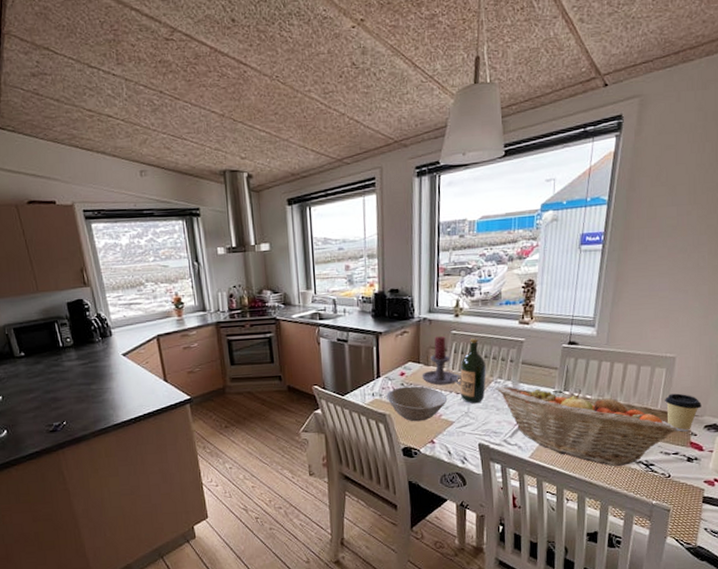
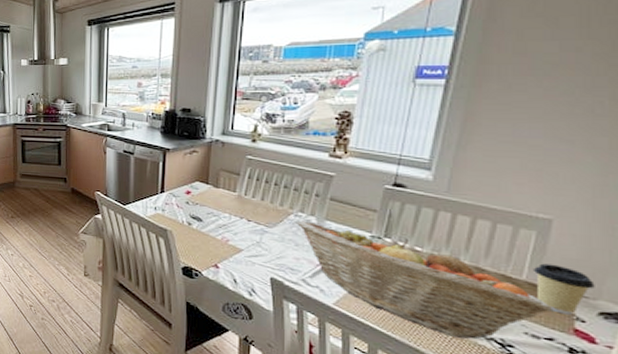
bowl: present [386,386,448,422] -> none [169,205,237,244]
candle holder: present [421,336,462,385] -> none [209,159,255,212]
wine bottle: present [460,338,486,403] -> none [252,166,285,234]

